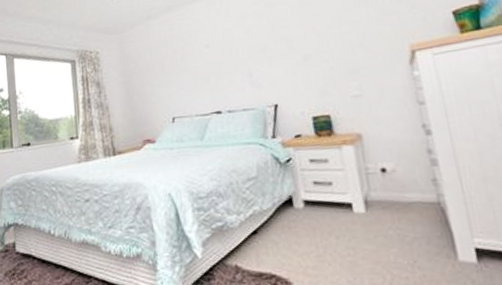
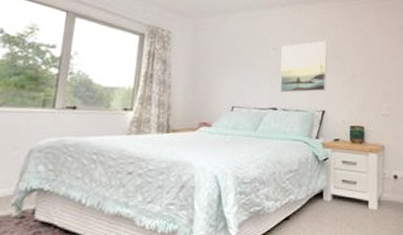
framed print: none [214,23,275,93] -> present [279,40,328,93]

